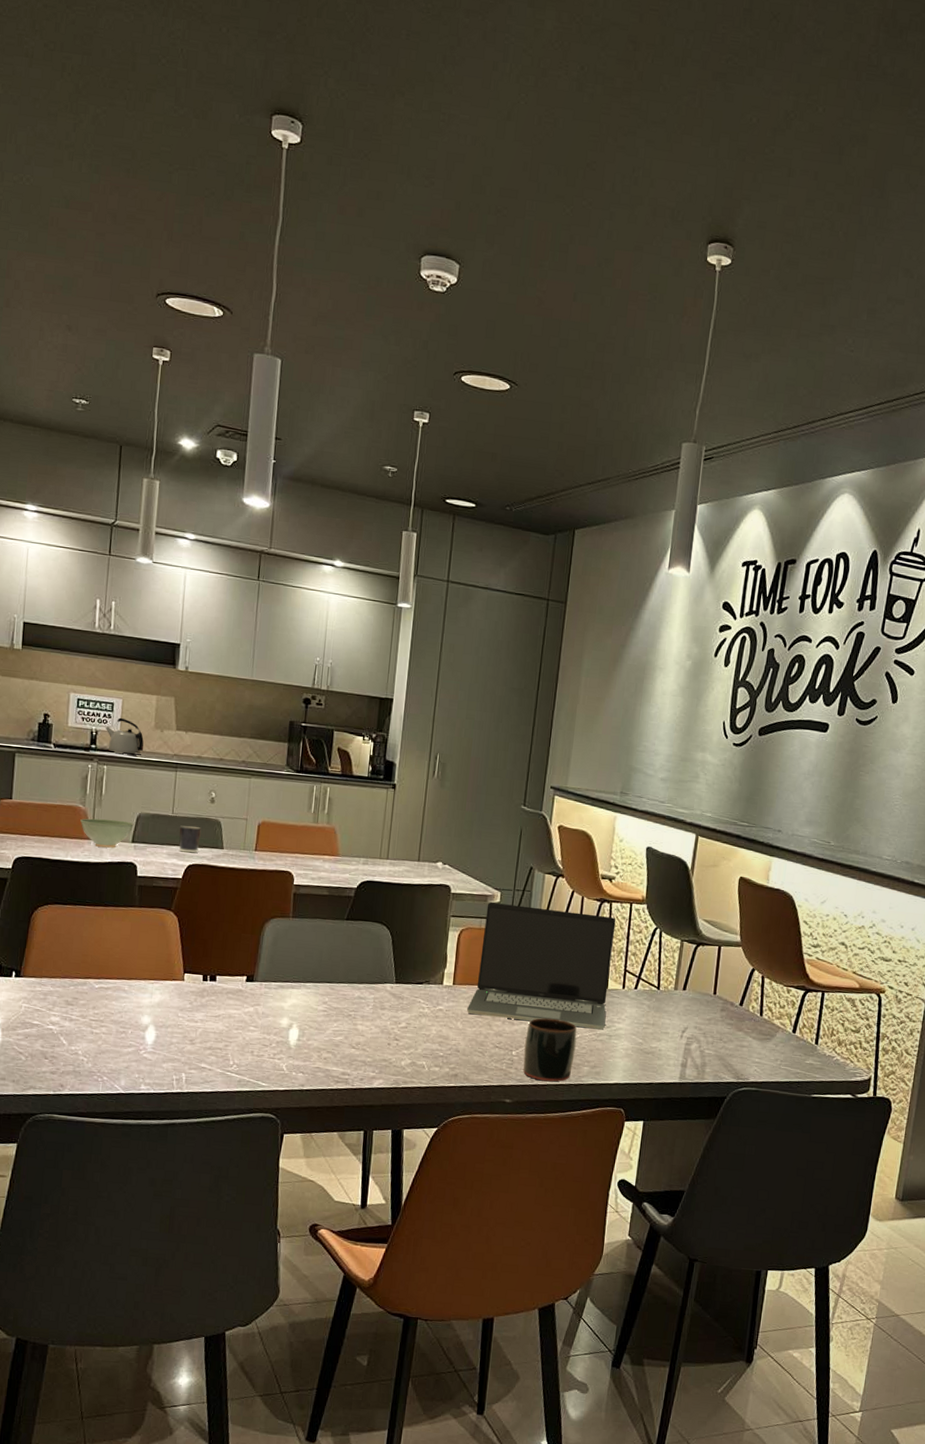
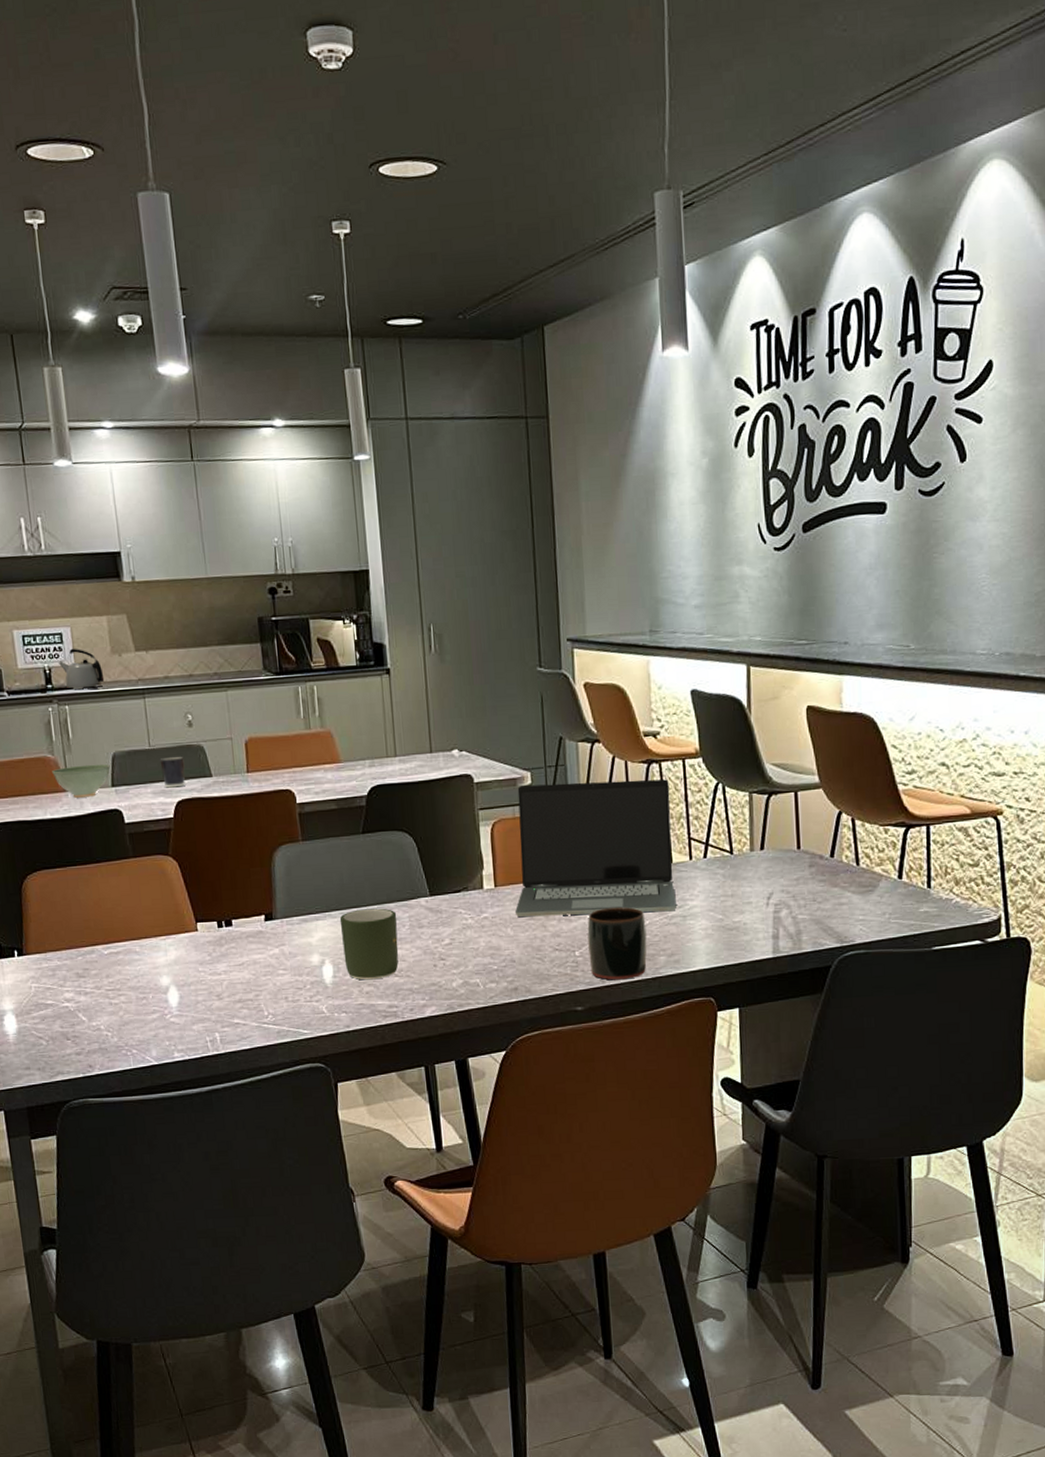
mug: none [310,984,364,1048] -> present [339,908,399,980]

